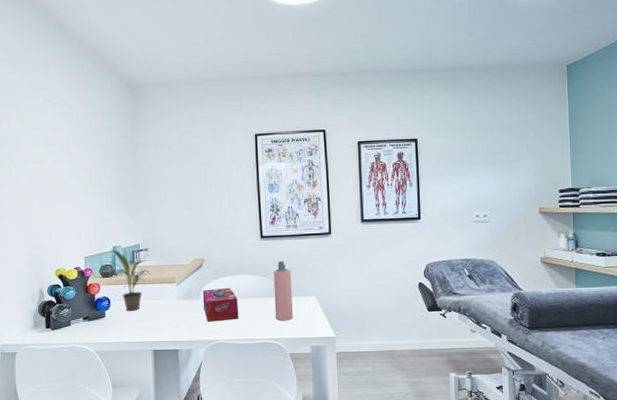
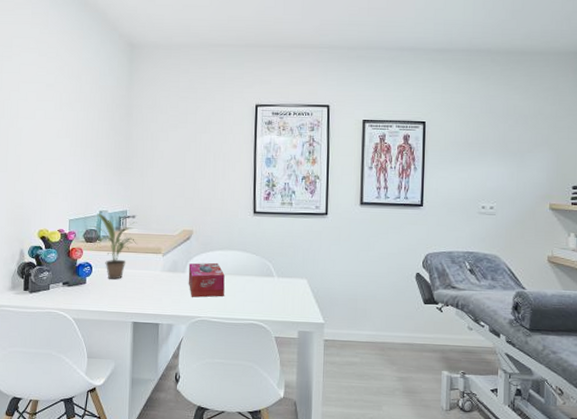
spray bottle: present [273,261,294,321] -> none [262,239,283,303]

